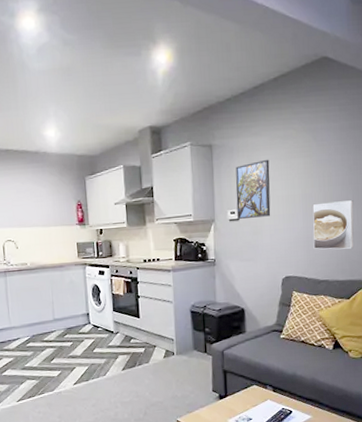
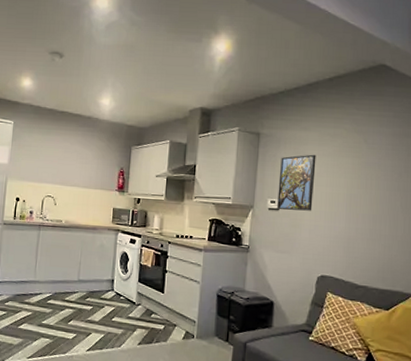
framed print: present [312,200,354,250] -> none [354,205,402,258]

